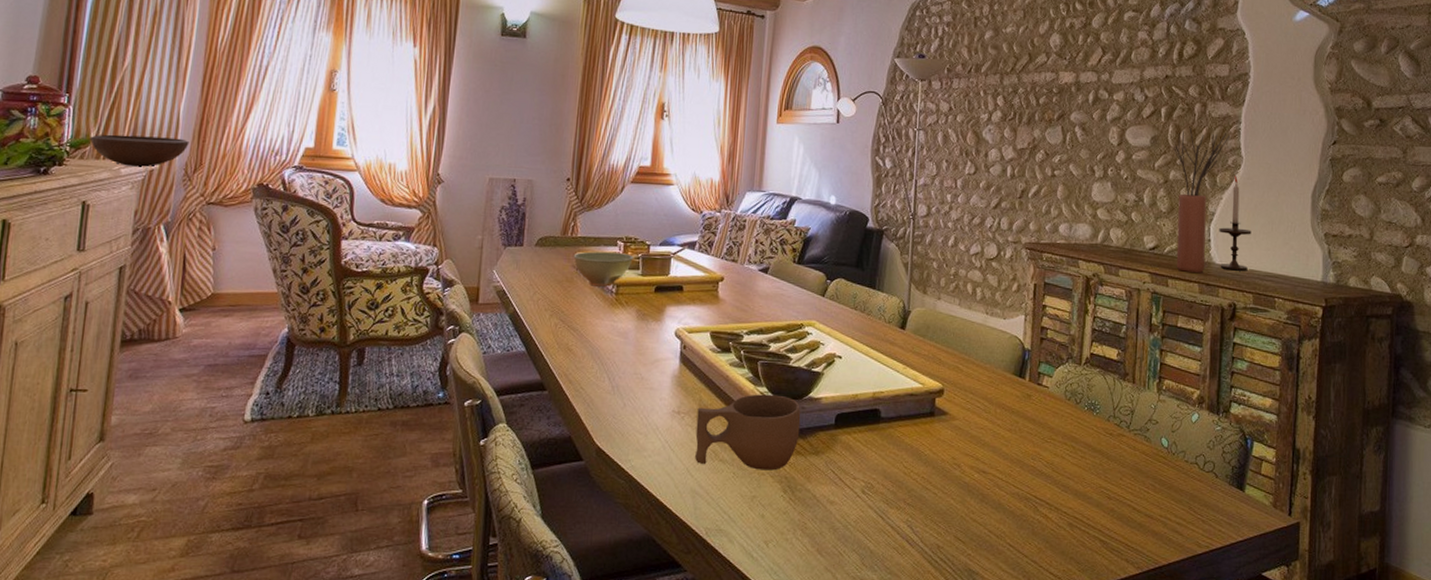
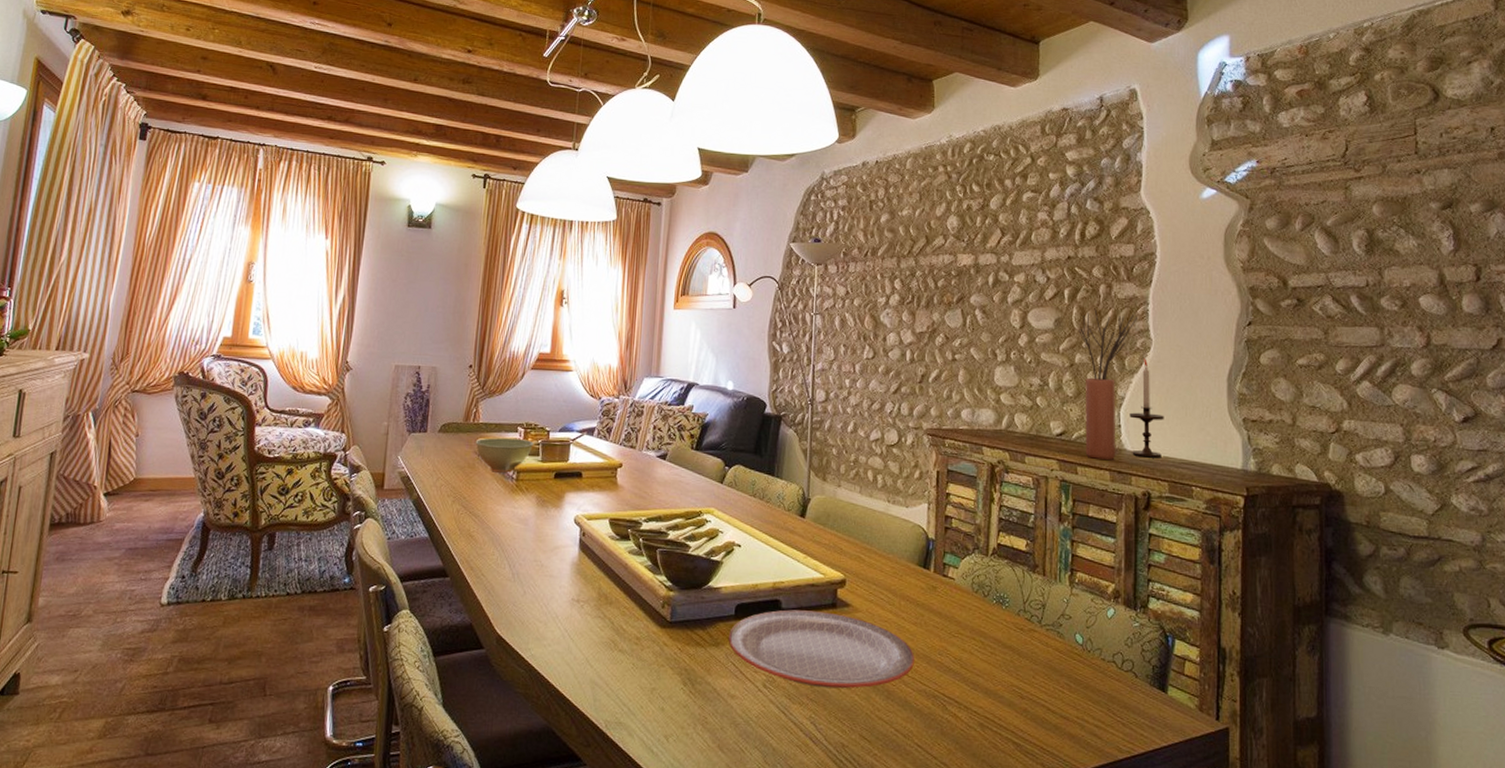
bowl: present [90,134,190,167] -> none [28,325,118,357]
cup: present [695,394,801,471] -> none [594,583,701,662]
plate: none [828,418,1009,493] -> present [728,609,914,689]

